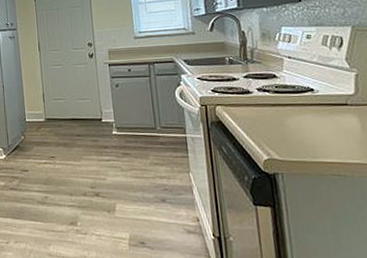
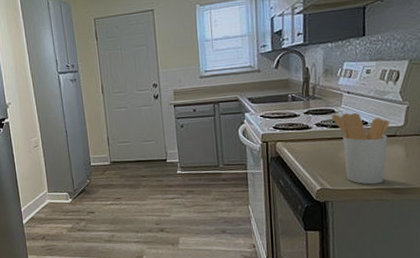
utensil holder: none [273,78,340,157] -> present [331,112,390,185]

